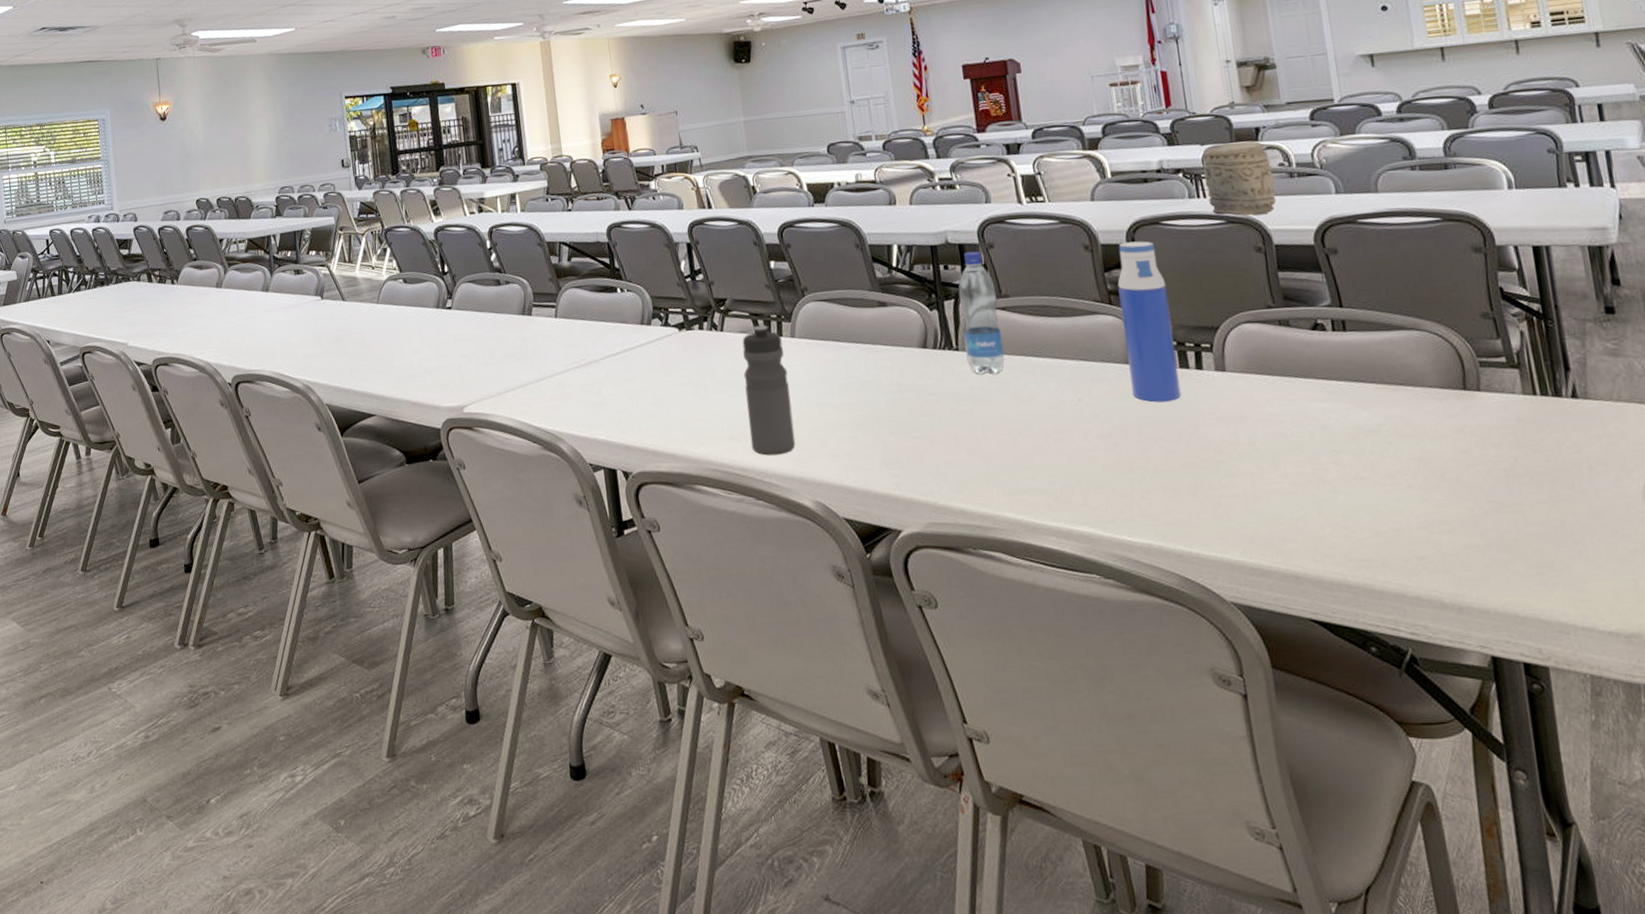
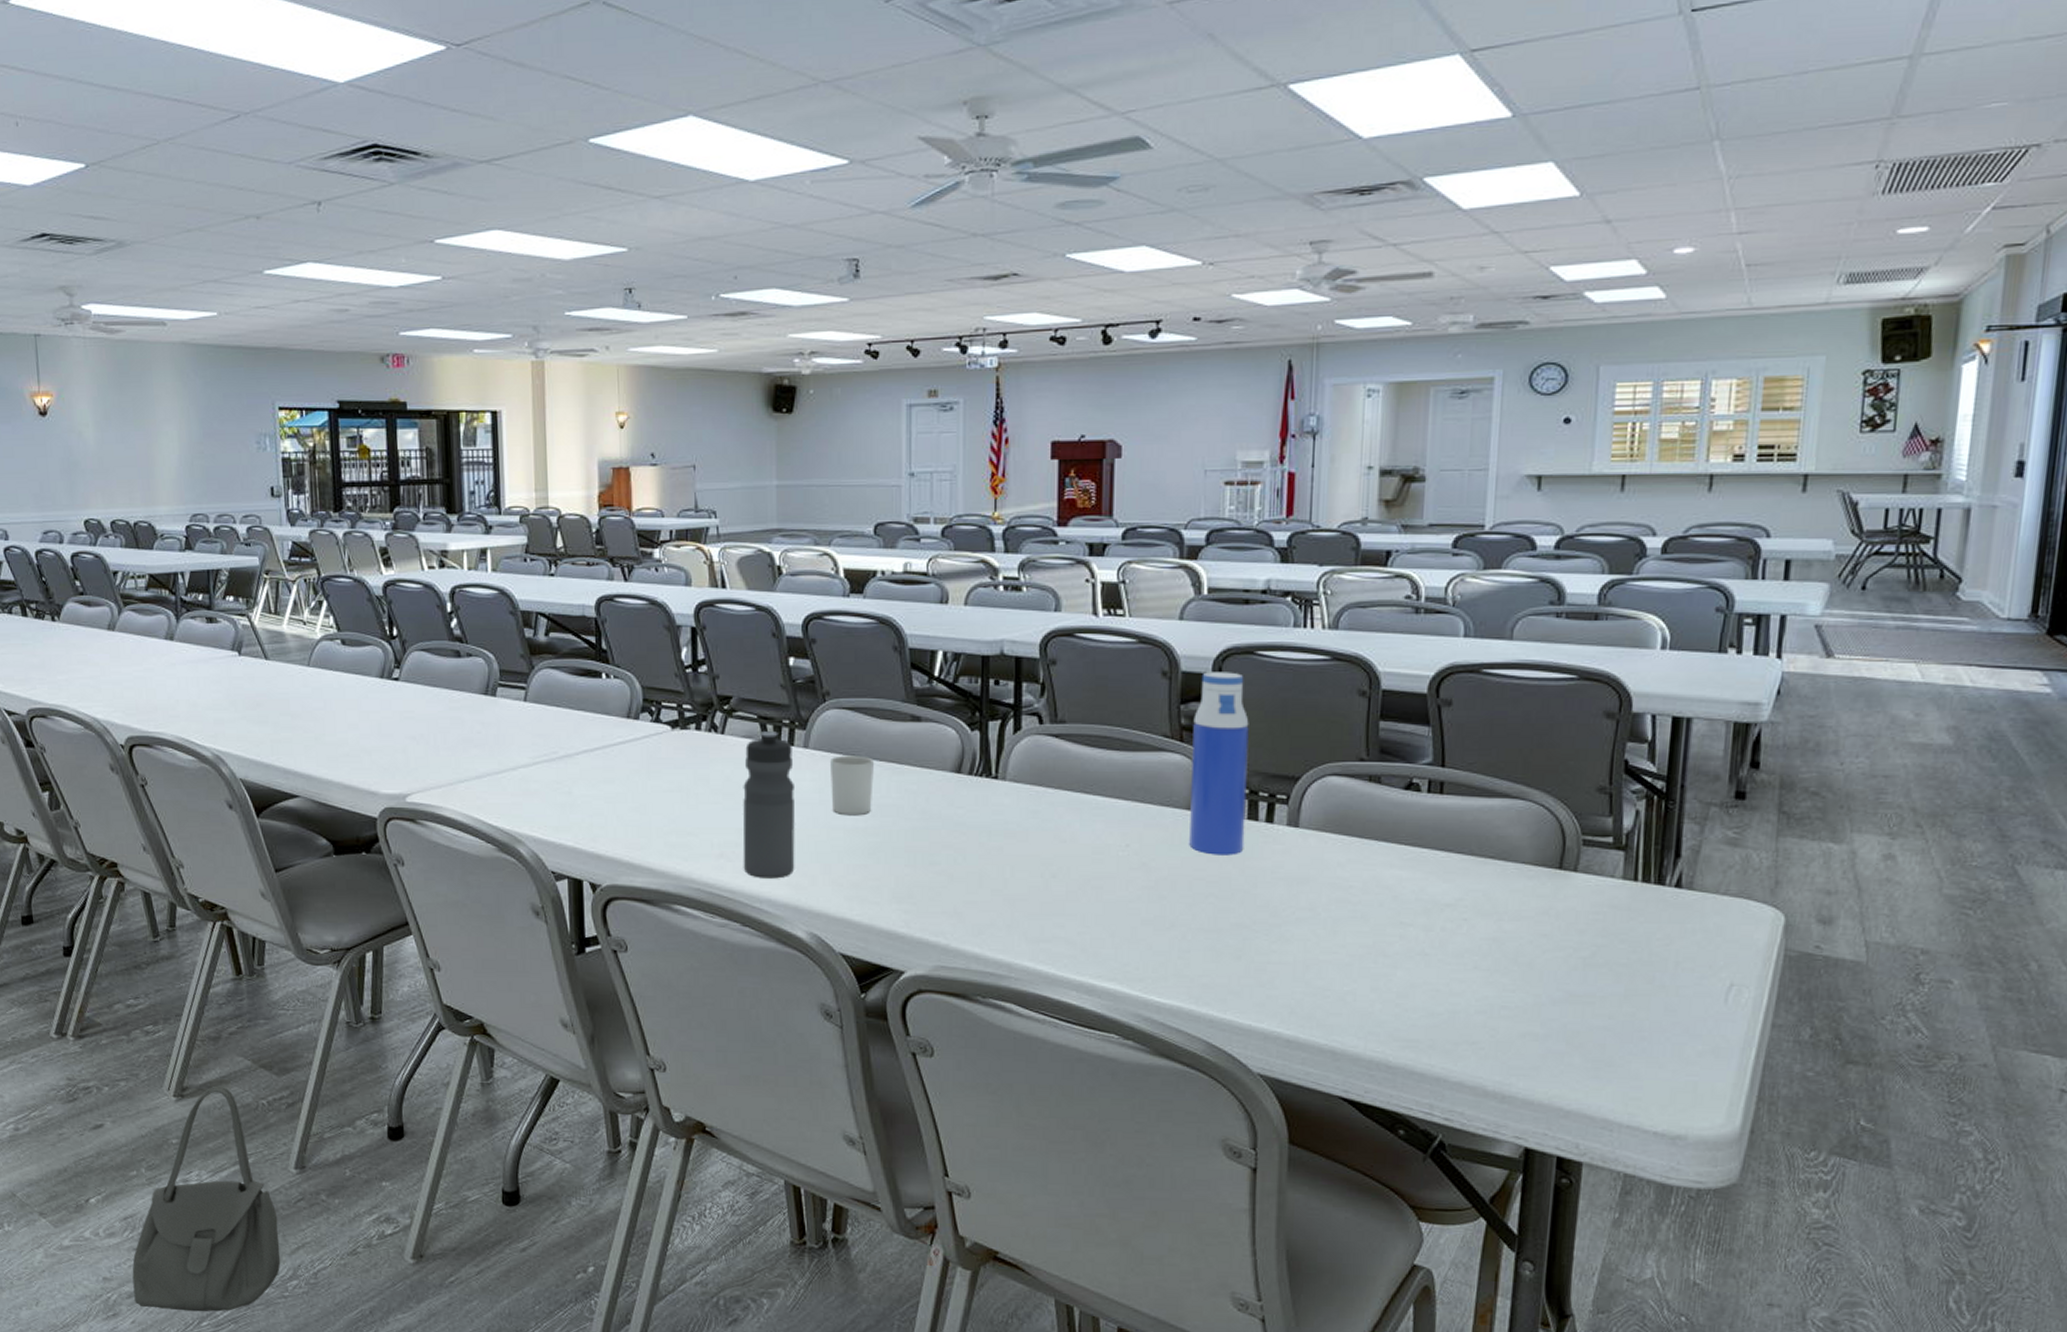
handbag: none [248,682,379,905] -> present [132,1085,281,1312]
mug: none [815,340,855,394] -> present [830,755,874,816]
bottle: present [958,251,1005,375] -> none [1006,666,1051,810]
decorative planter: present [1203,141,1276,216] -> none [1316,566,1398,654]

